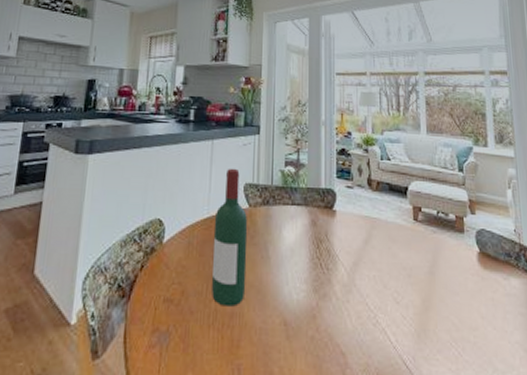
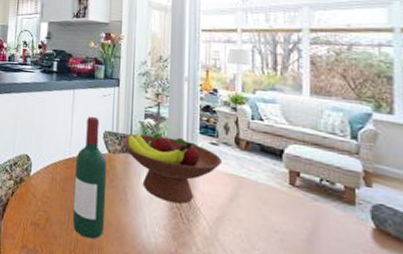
fruit bowl: none [262,181,358,254] -> present [121,133,223,204]

